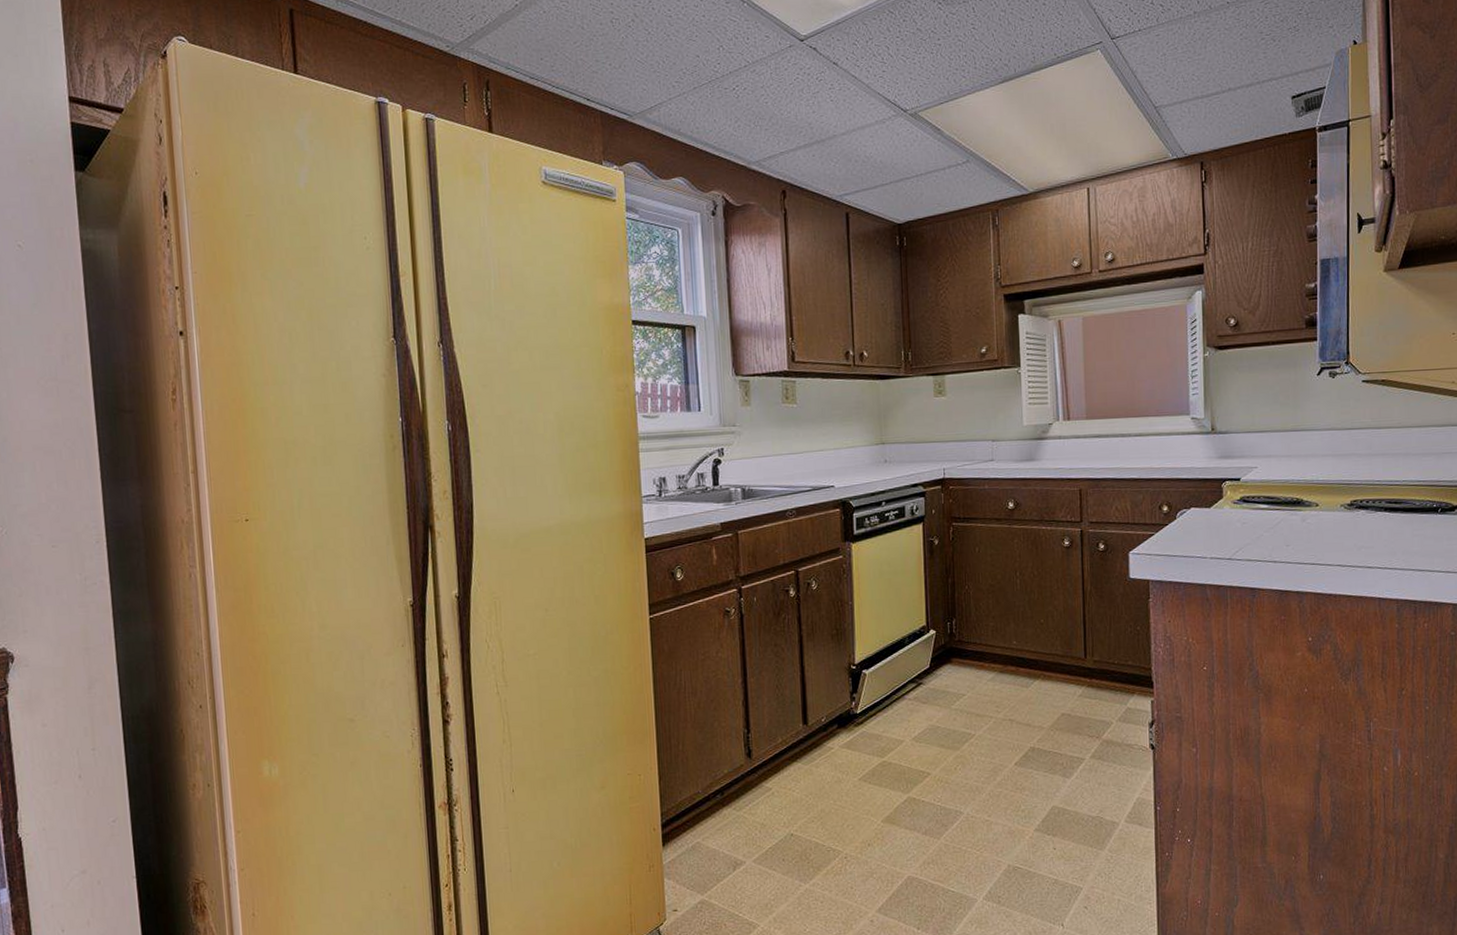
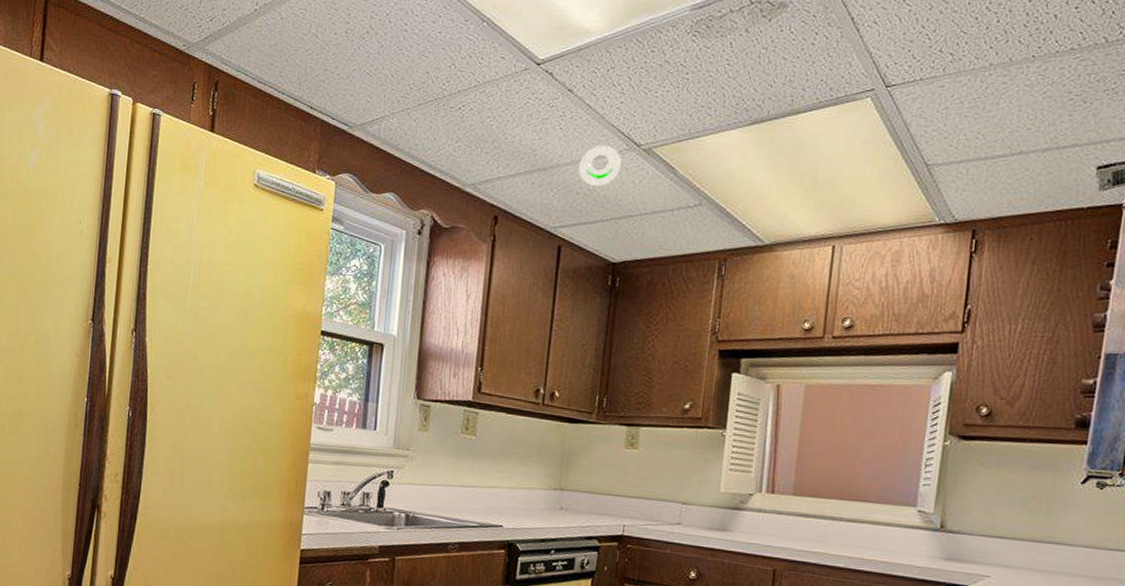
smoke detector: none [854,114,892,153] -> present [579,146,621,186]

